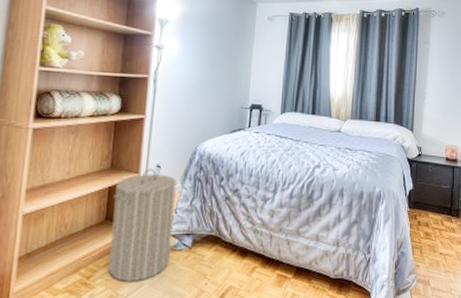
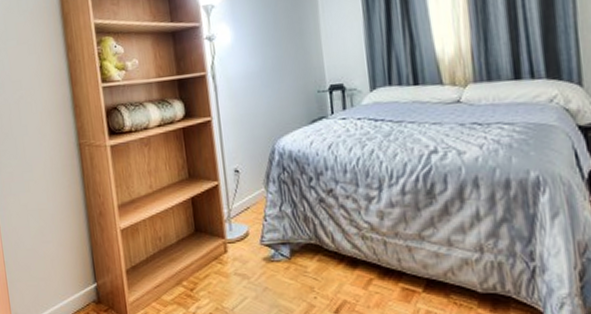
laundry hamper: present [108,168,177,282] -> none [198,174,270,294]

